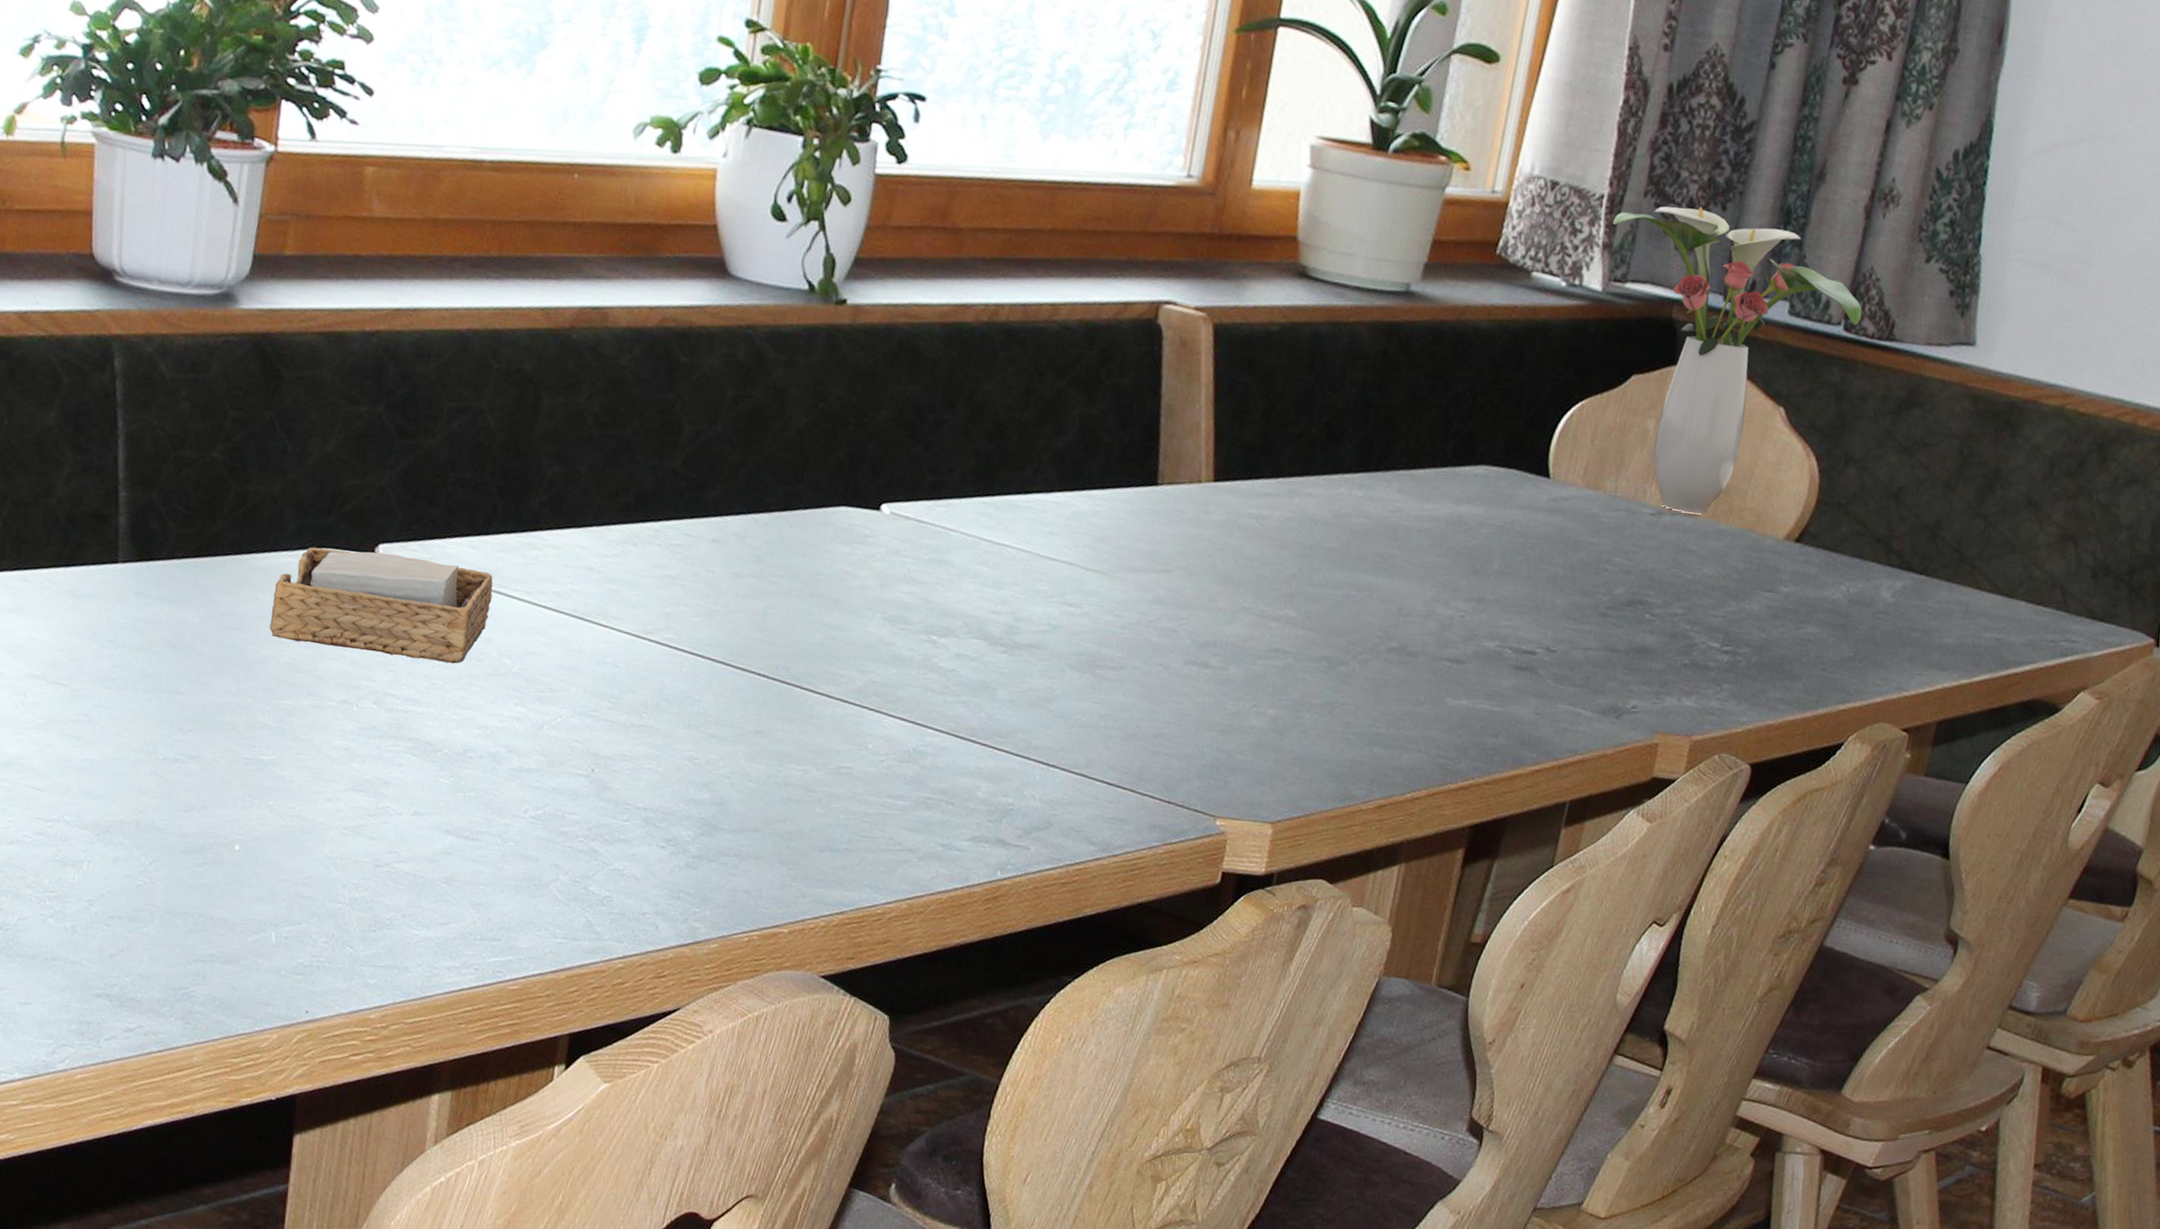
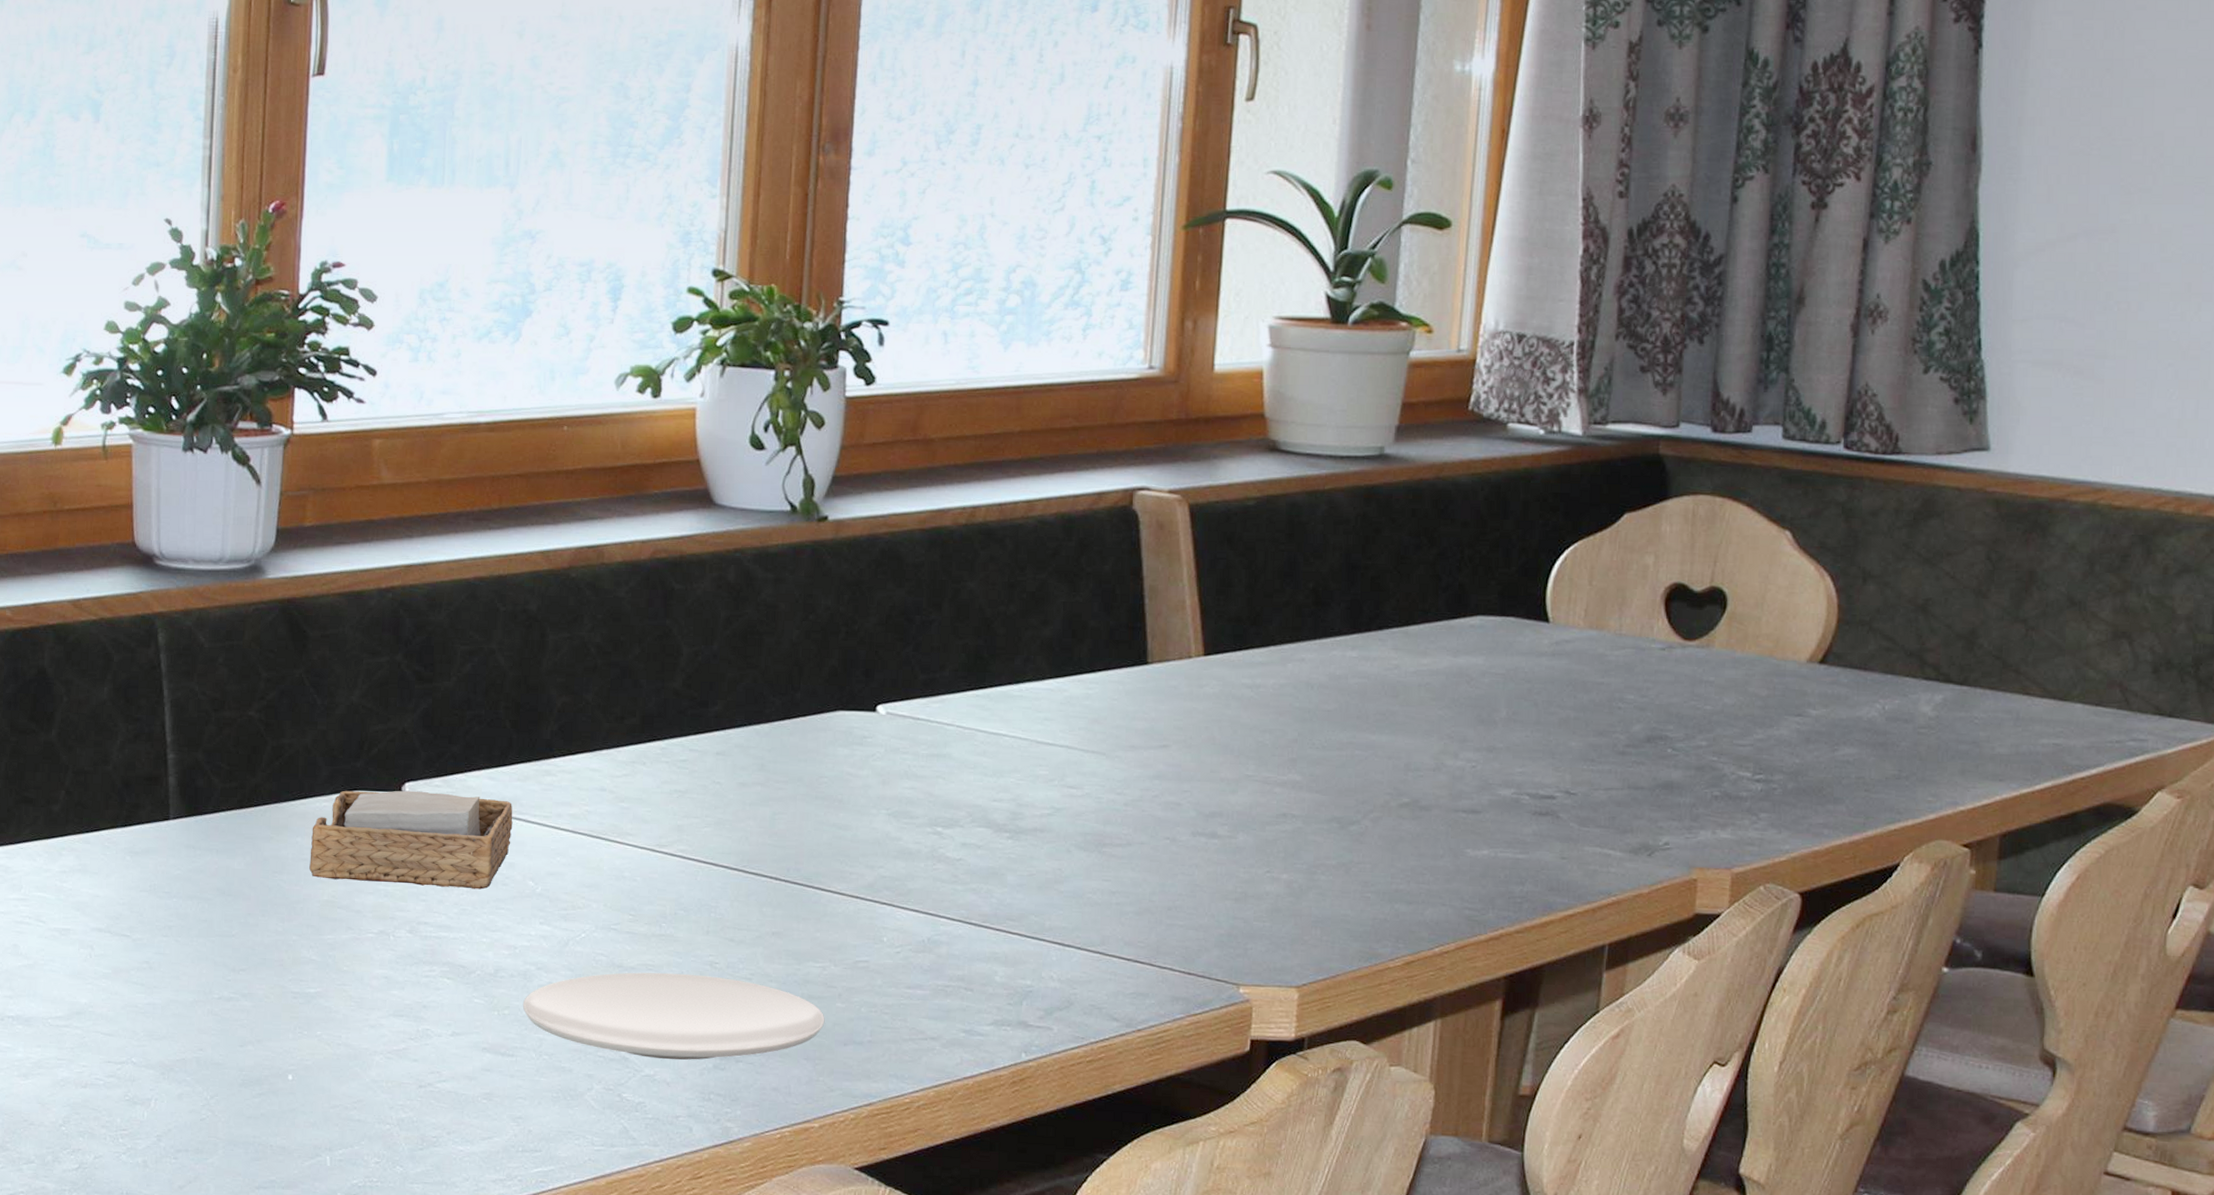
plate: none [490,761,803,857] -> present [522,972,825,1060]
flower arrangement: present [1613,206,1863,514] -> none [1586,342,1862,644]

